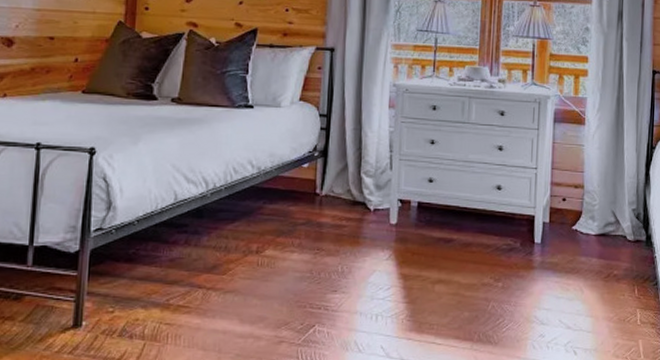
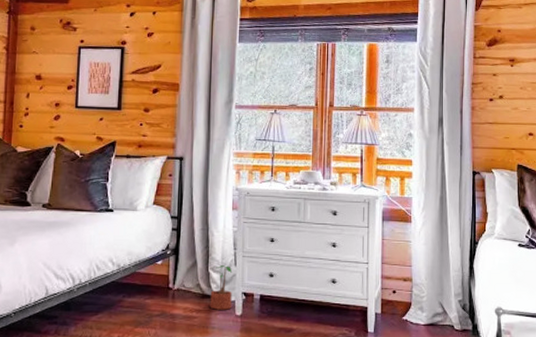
potted plant: none [361,169,388,218] -> present [210,265,233,310]

